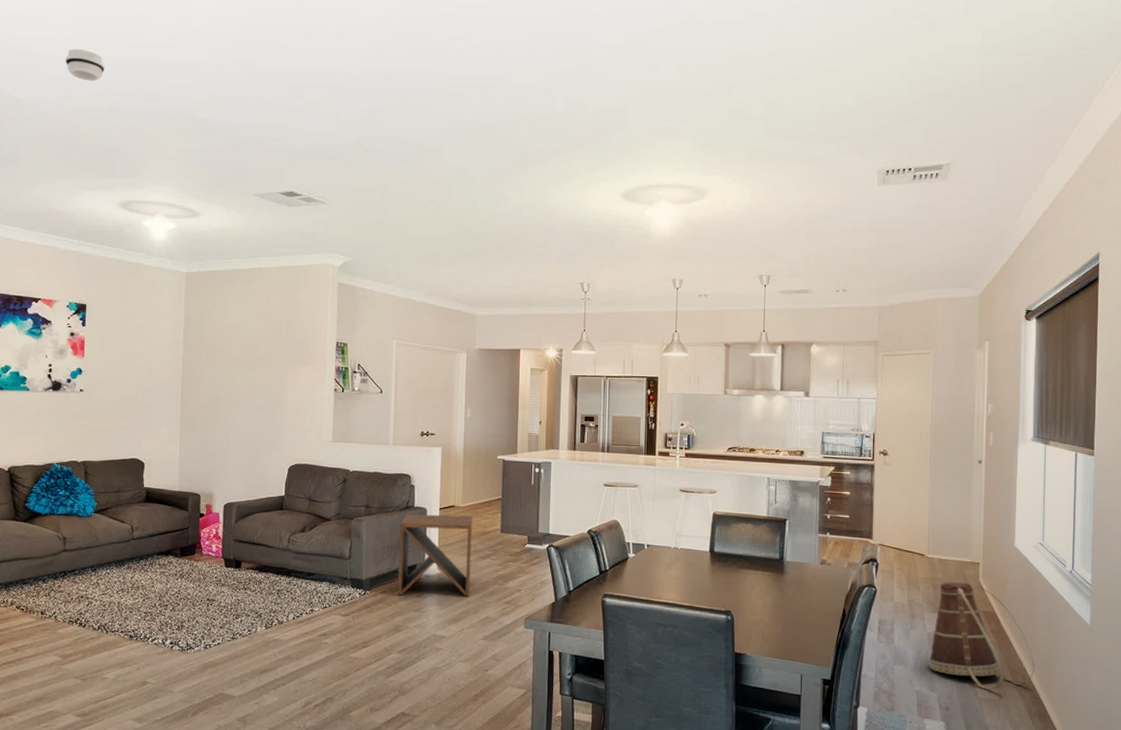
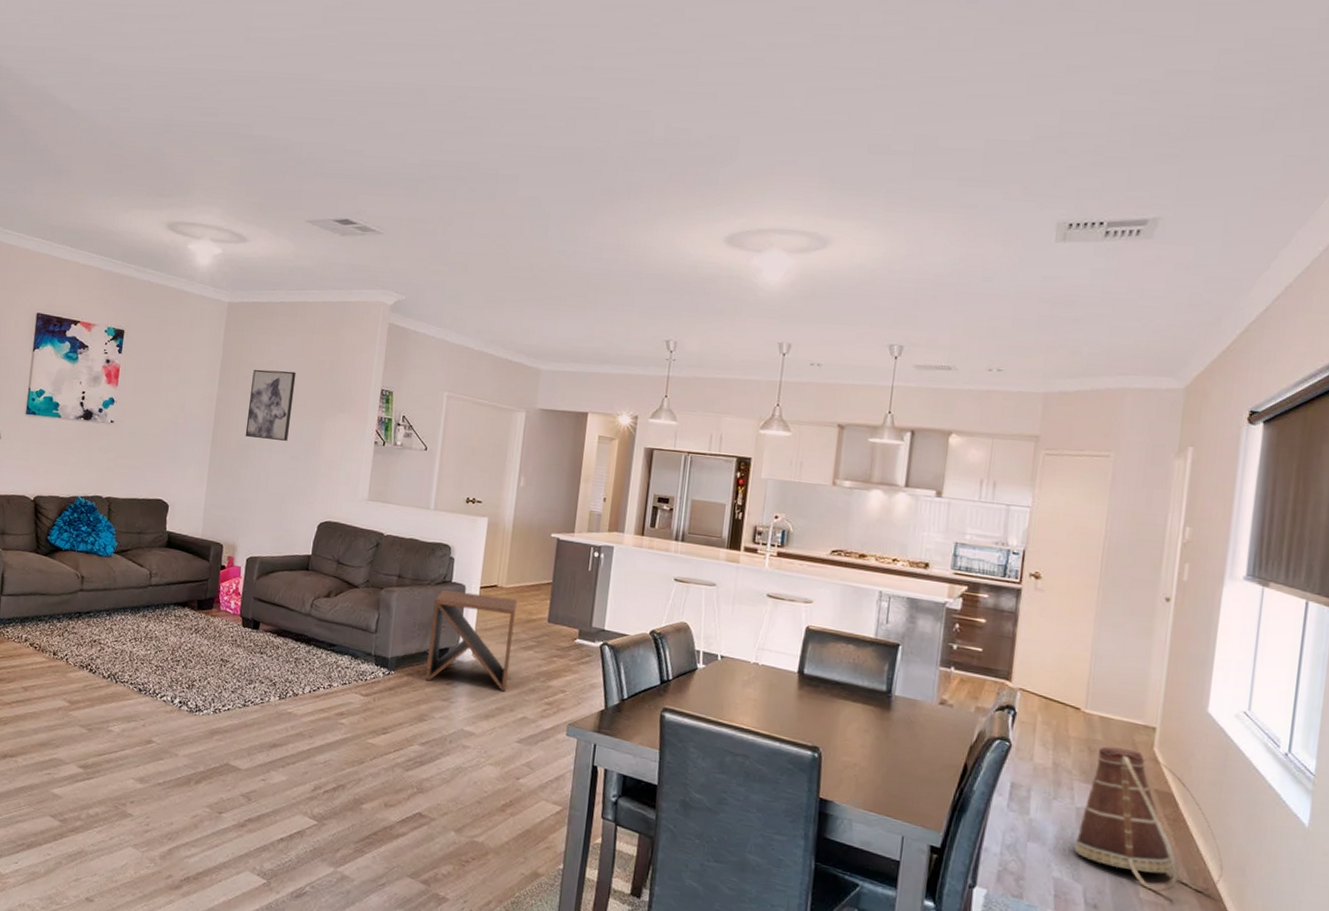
smoke detector: present [65,48,105,81] -> none [124,57,164,92]
wall art: none [212,331,257,395] -> present [245,369,296,441]

